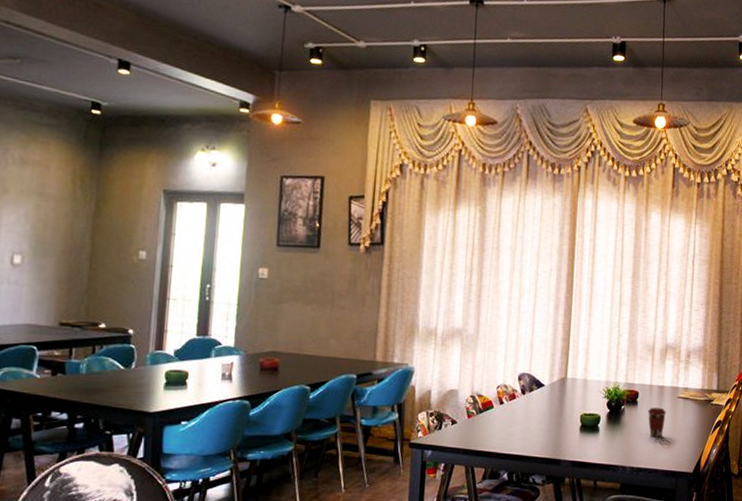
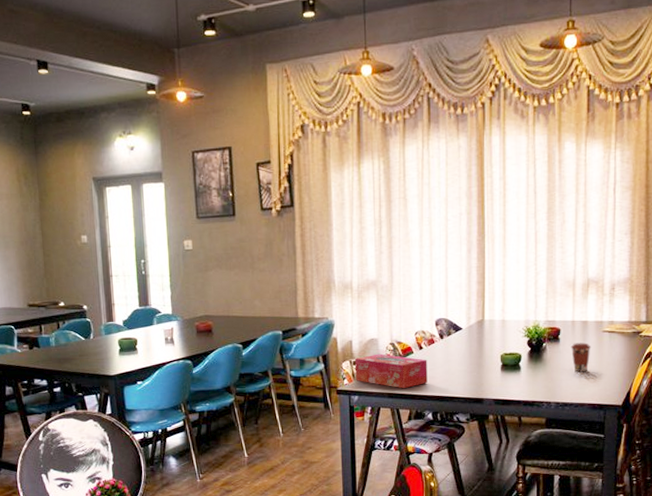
tissue box: none [431,406,507,446] -> present [355,353,428,389]

